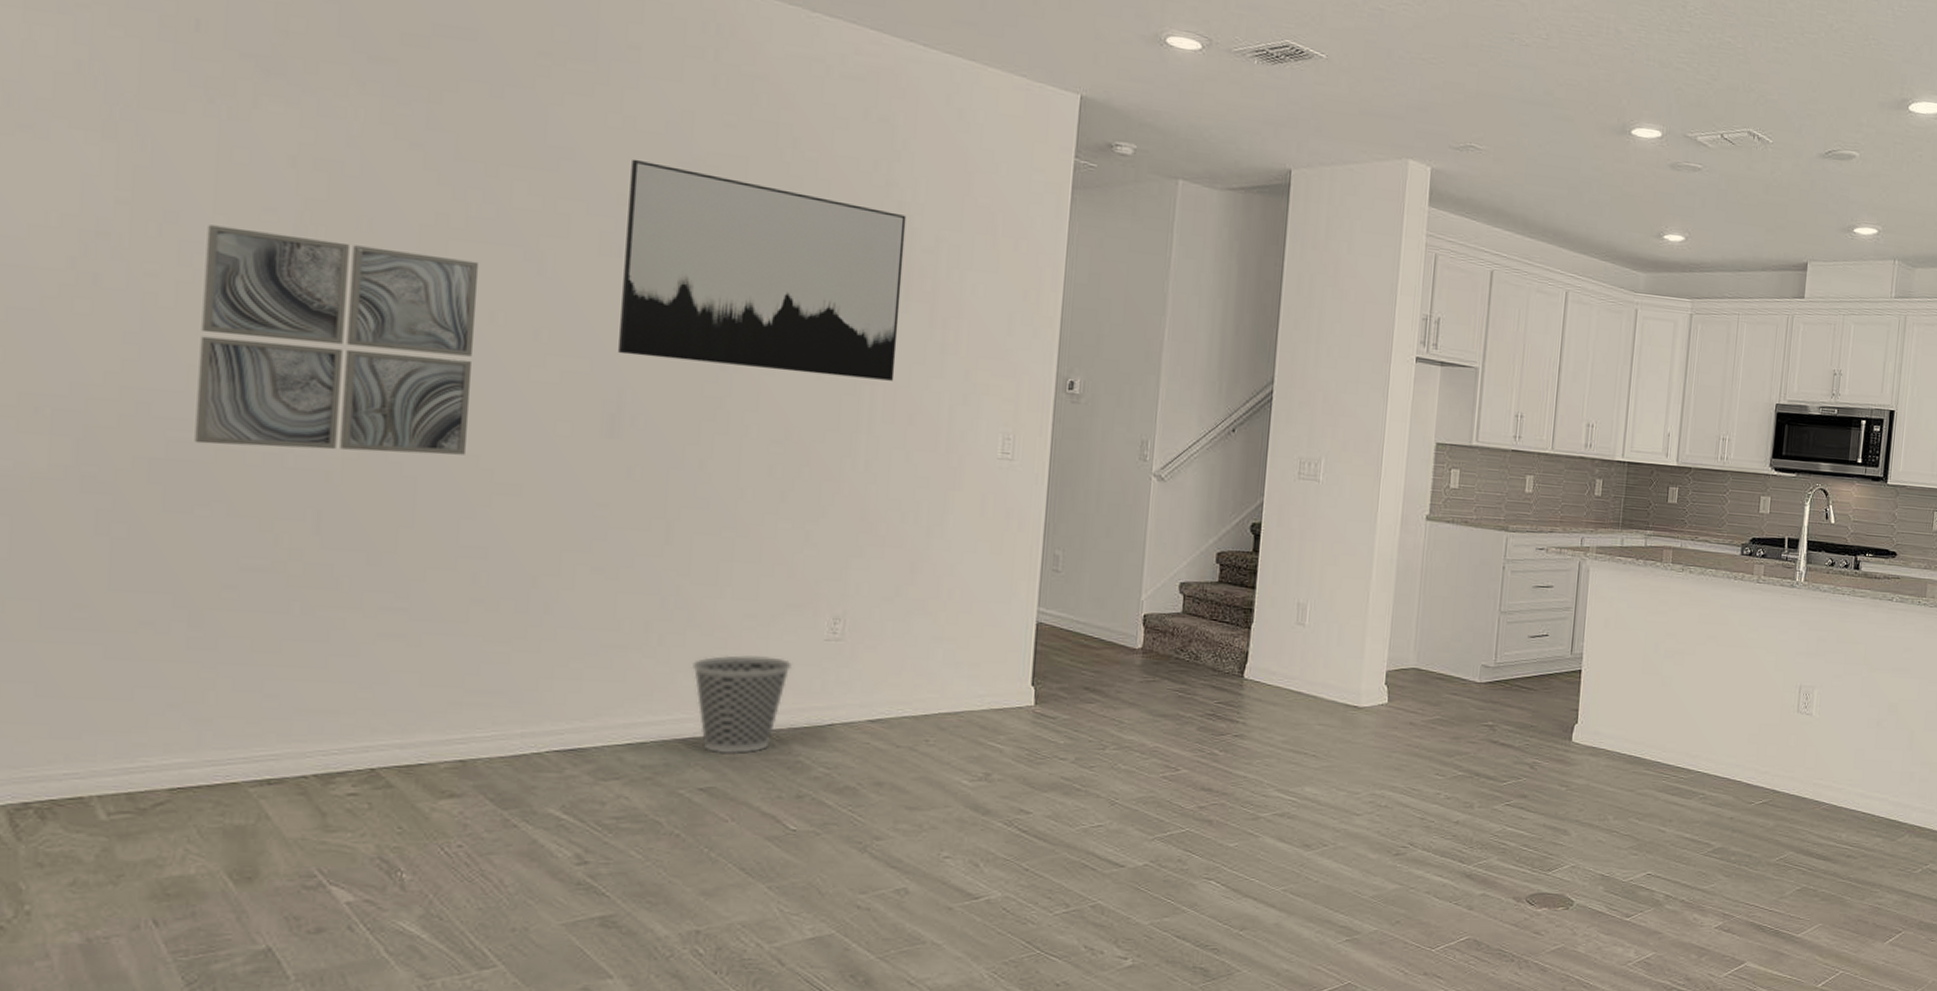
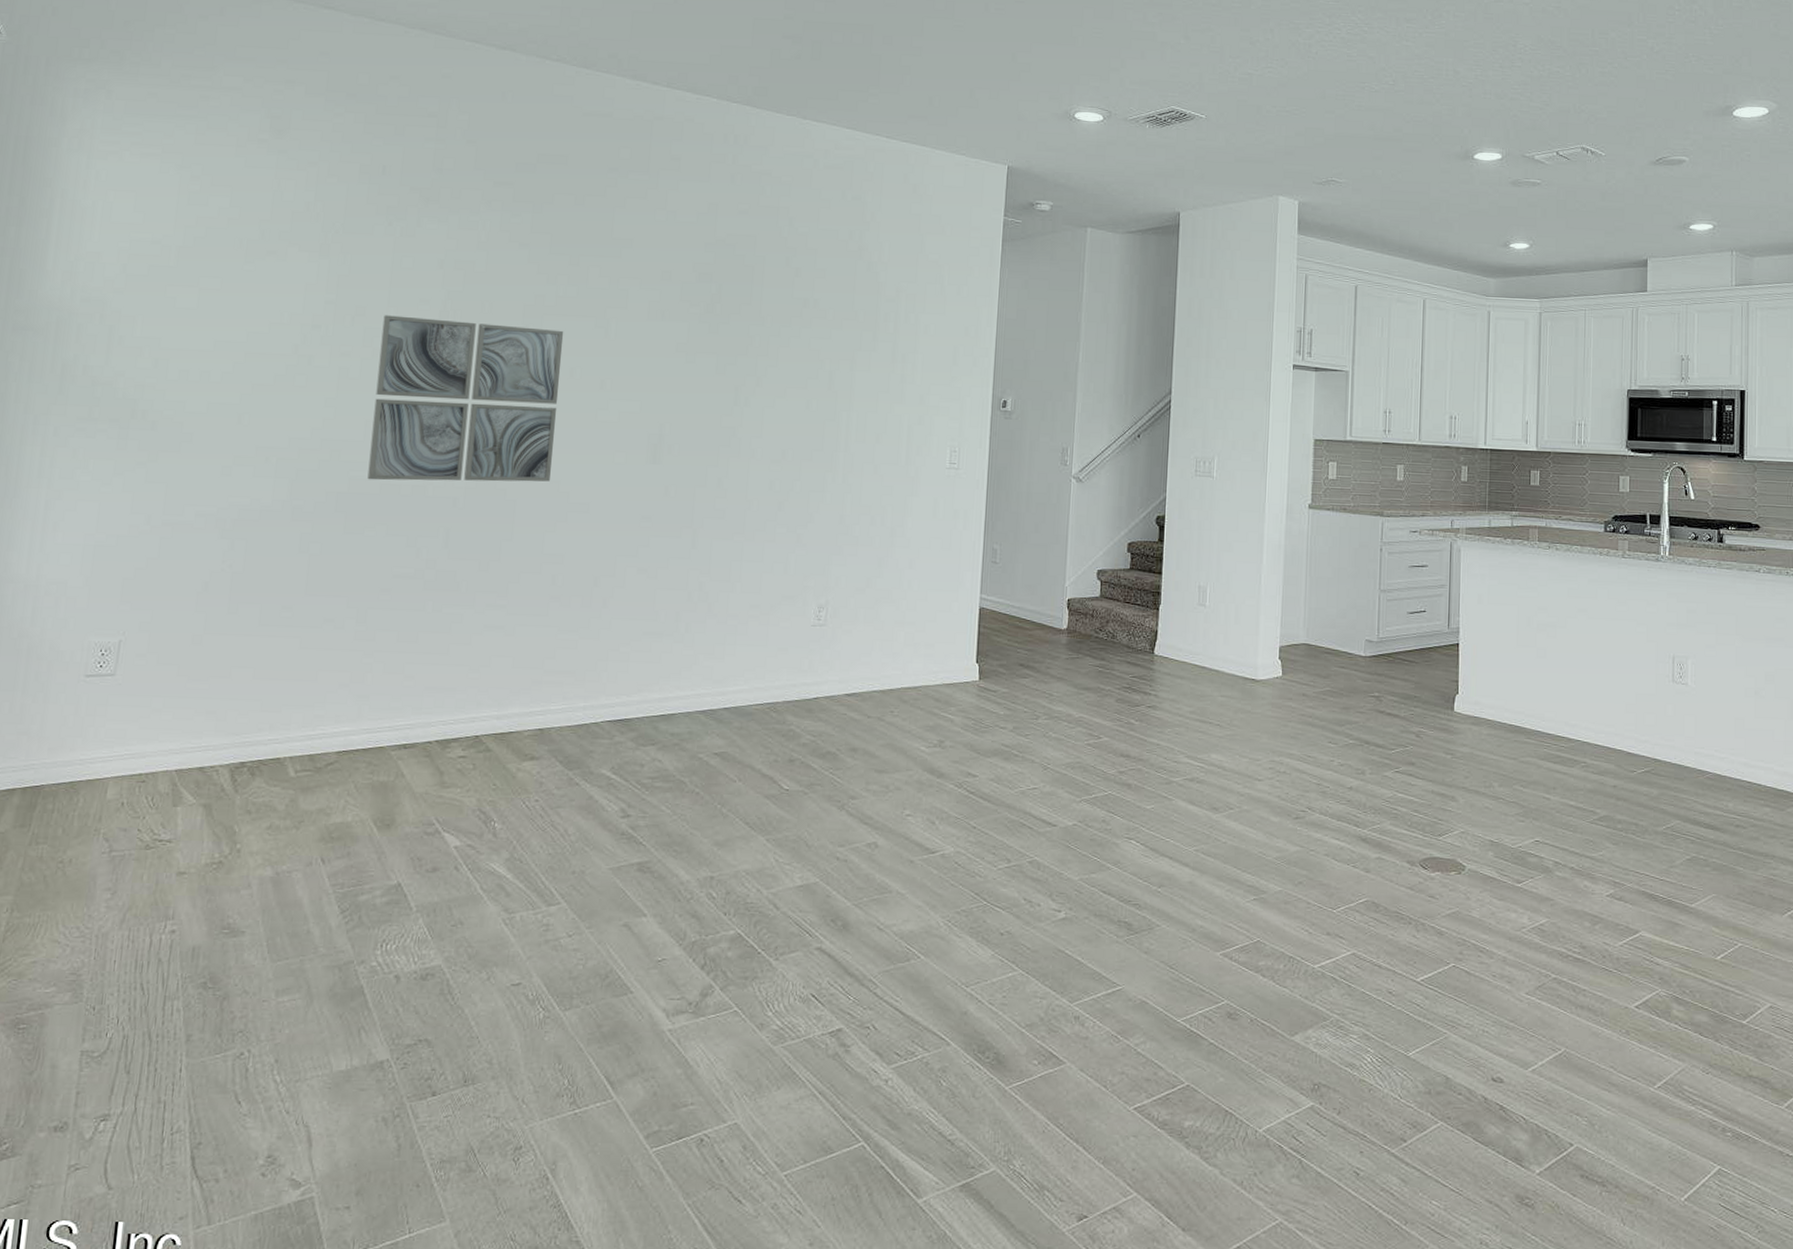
wall art: present [618,159,907,381] -> none [660,243,874,407]
wastebasket: present [692,655,793,754] -> none [711,639,787,723]

